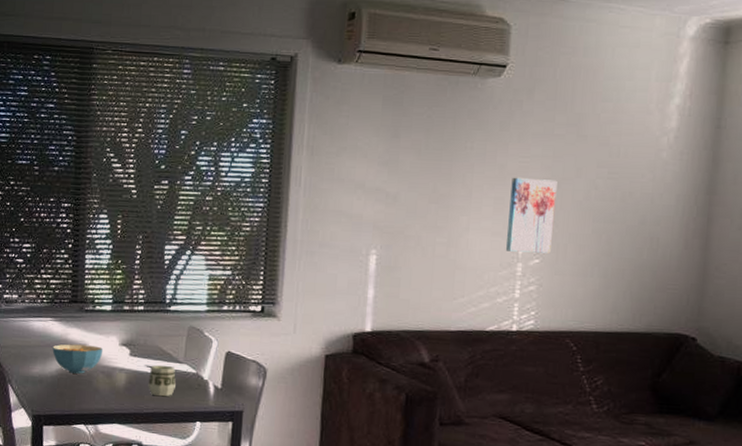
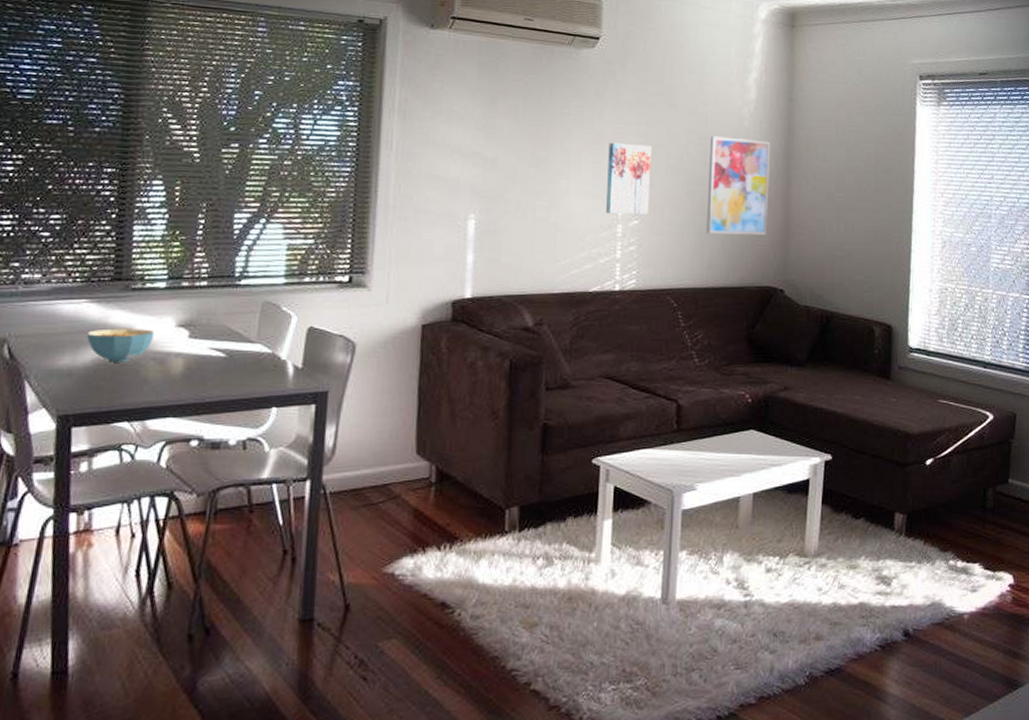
cup: present [148,365,176,397] -> none [212,346,247,382]
wall art: none [612,169,692,279] -> present [706,136,771,236]

